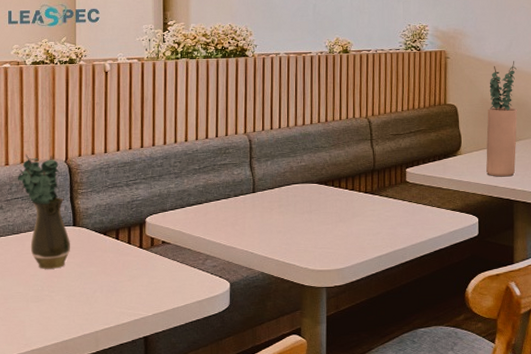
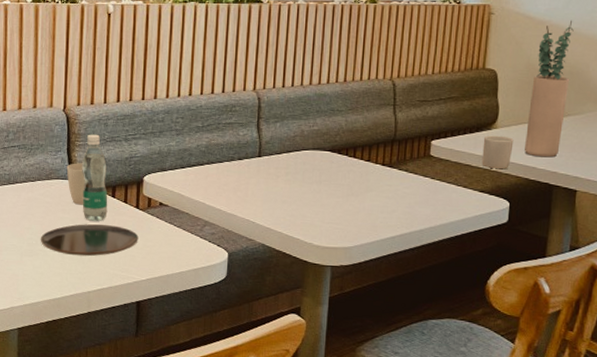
vase: present [17,154,70,269] -> none [14,100,66,223]
plate: none [46,266,143,298] -> present [40,224,139,257]
cup: none [70,209,89,249] -> present [66,163,85,205]
bottle: none [84,182,112,263] -> present [81,134,108,221]
mug: none [450,160,477,190] -> present [482,135,514,170]

